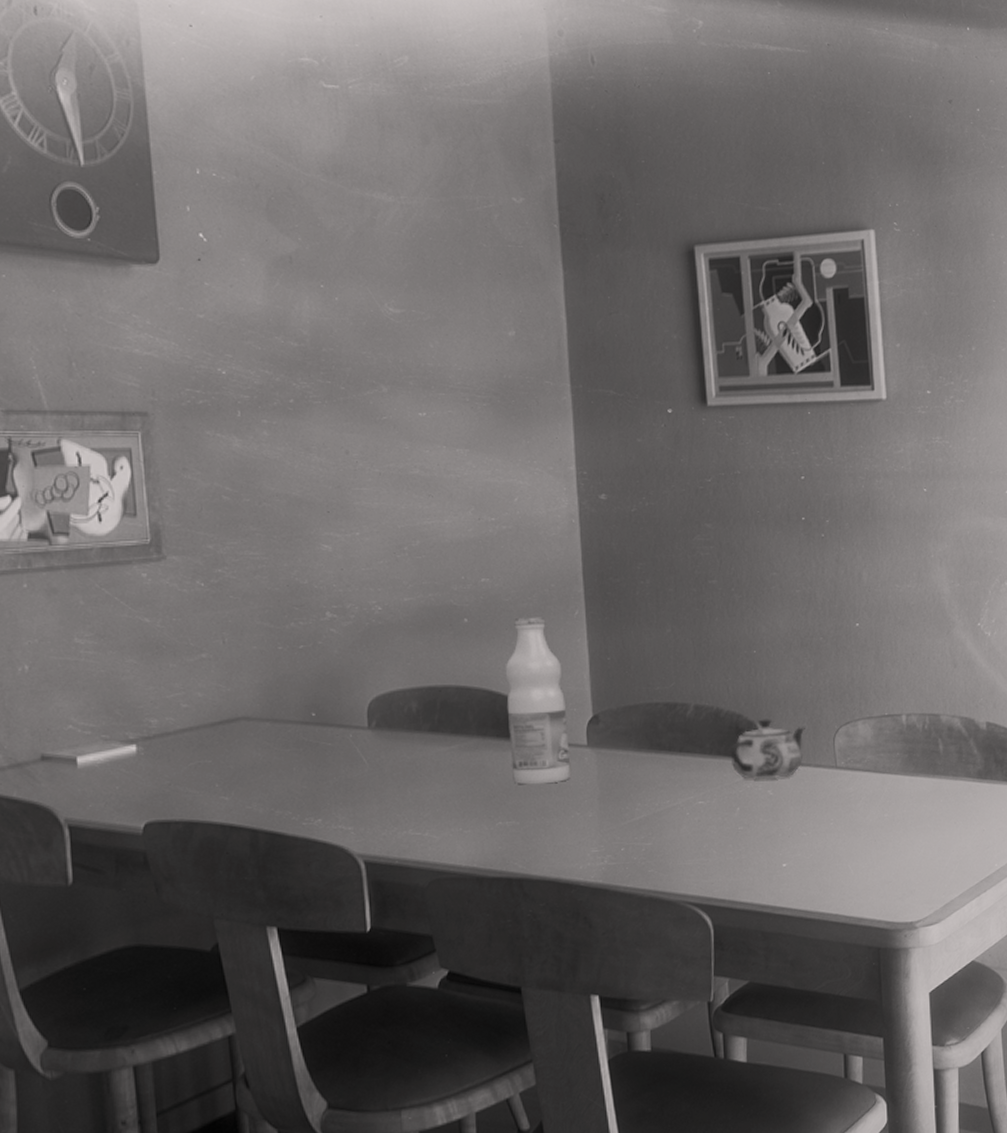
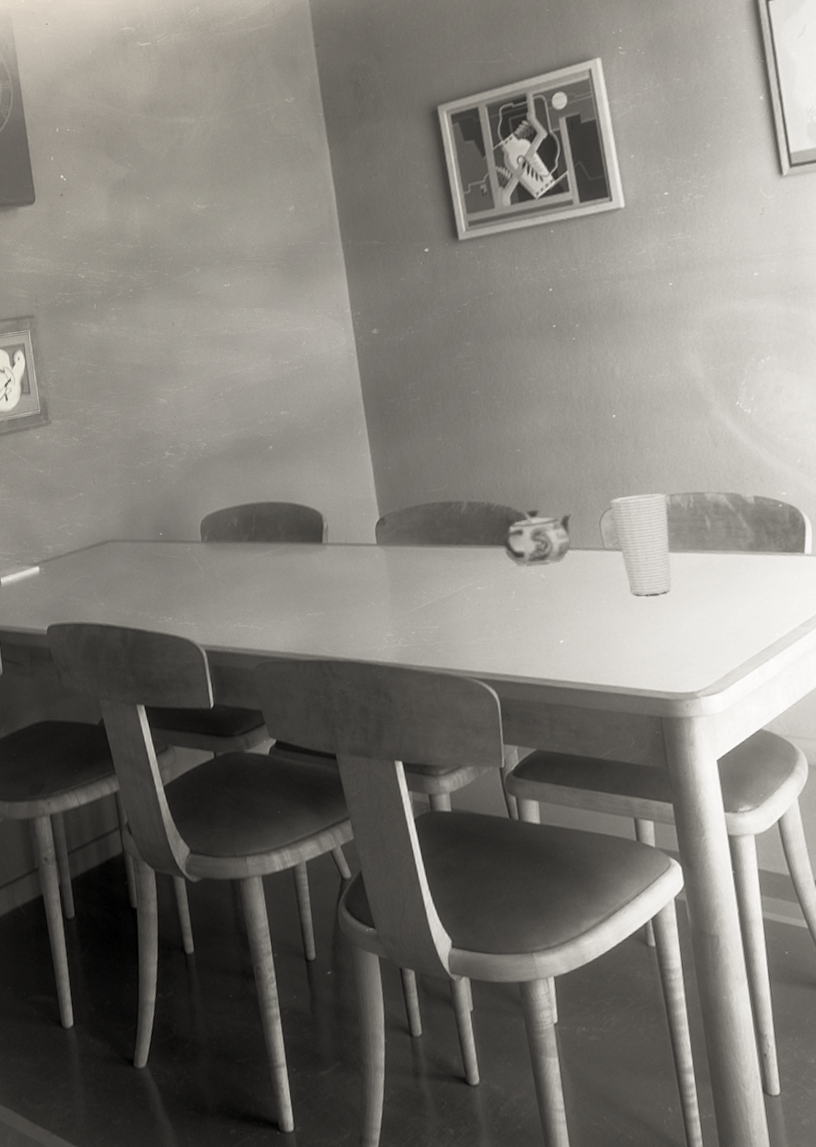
bottle: present [505,617,570,785] -> none [304,438,364,581]
cup: none [845,711,904,820] -> present [609,492,672,596]

